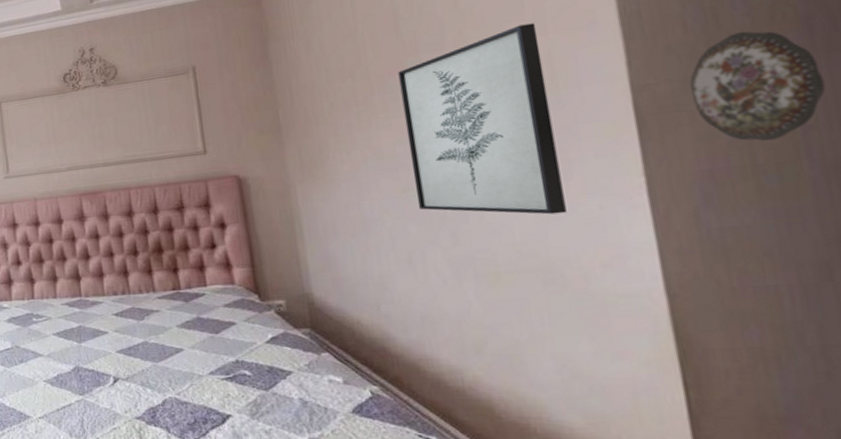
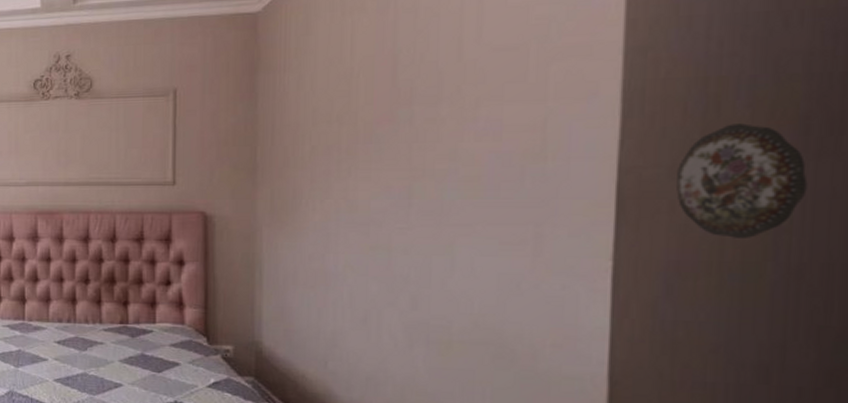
wall art: present [398,23,567,215] -> none [383,87,537,289]

